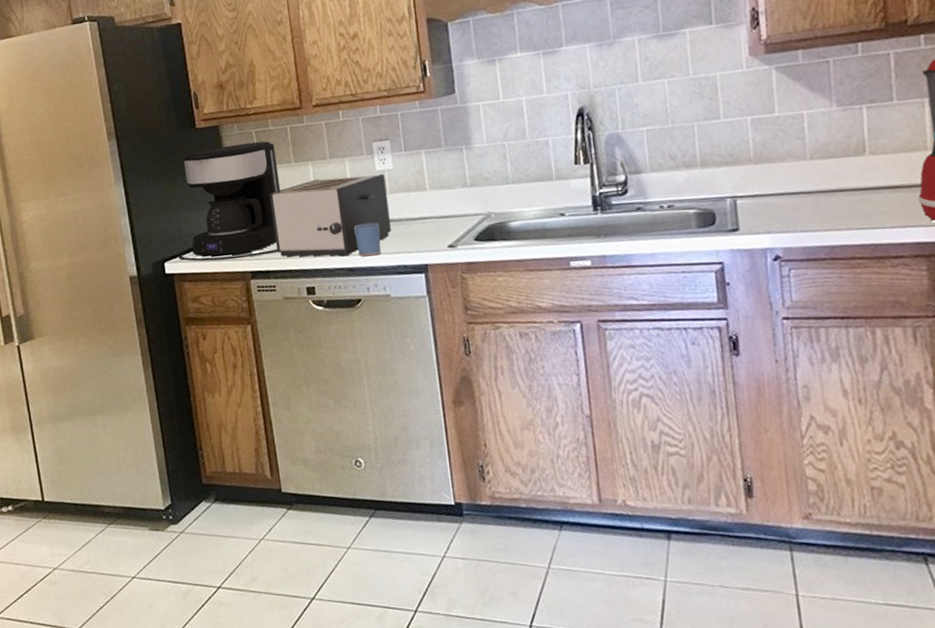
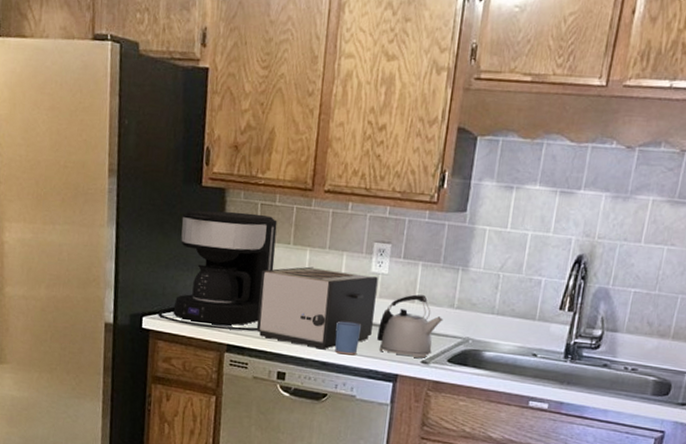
kettle: none [396,181,460,245] -> present [377,294,444,359]

